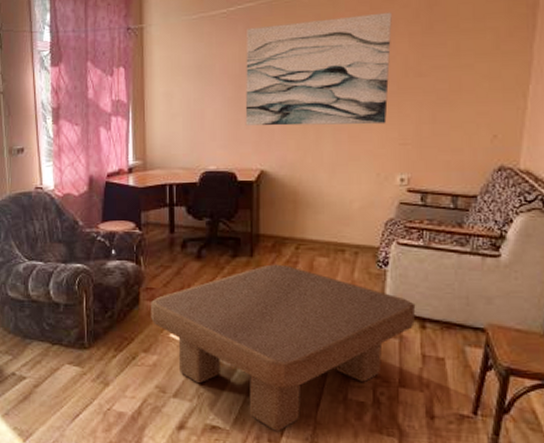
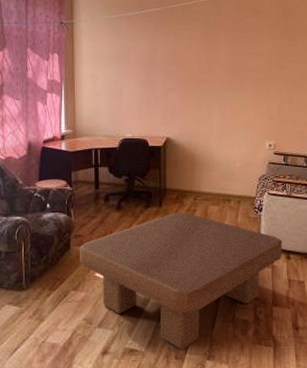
wall art: present [245,12,392,126] -> none [154,20,260,104]

